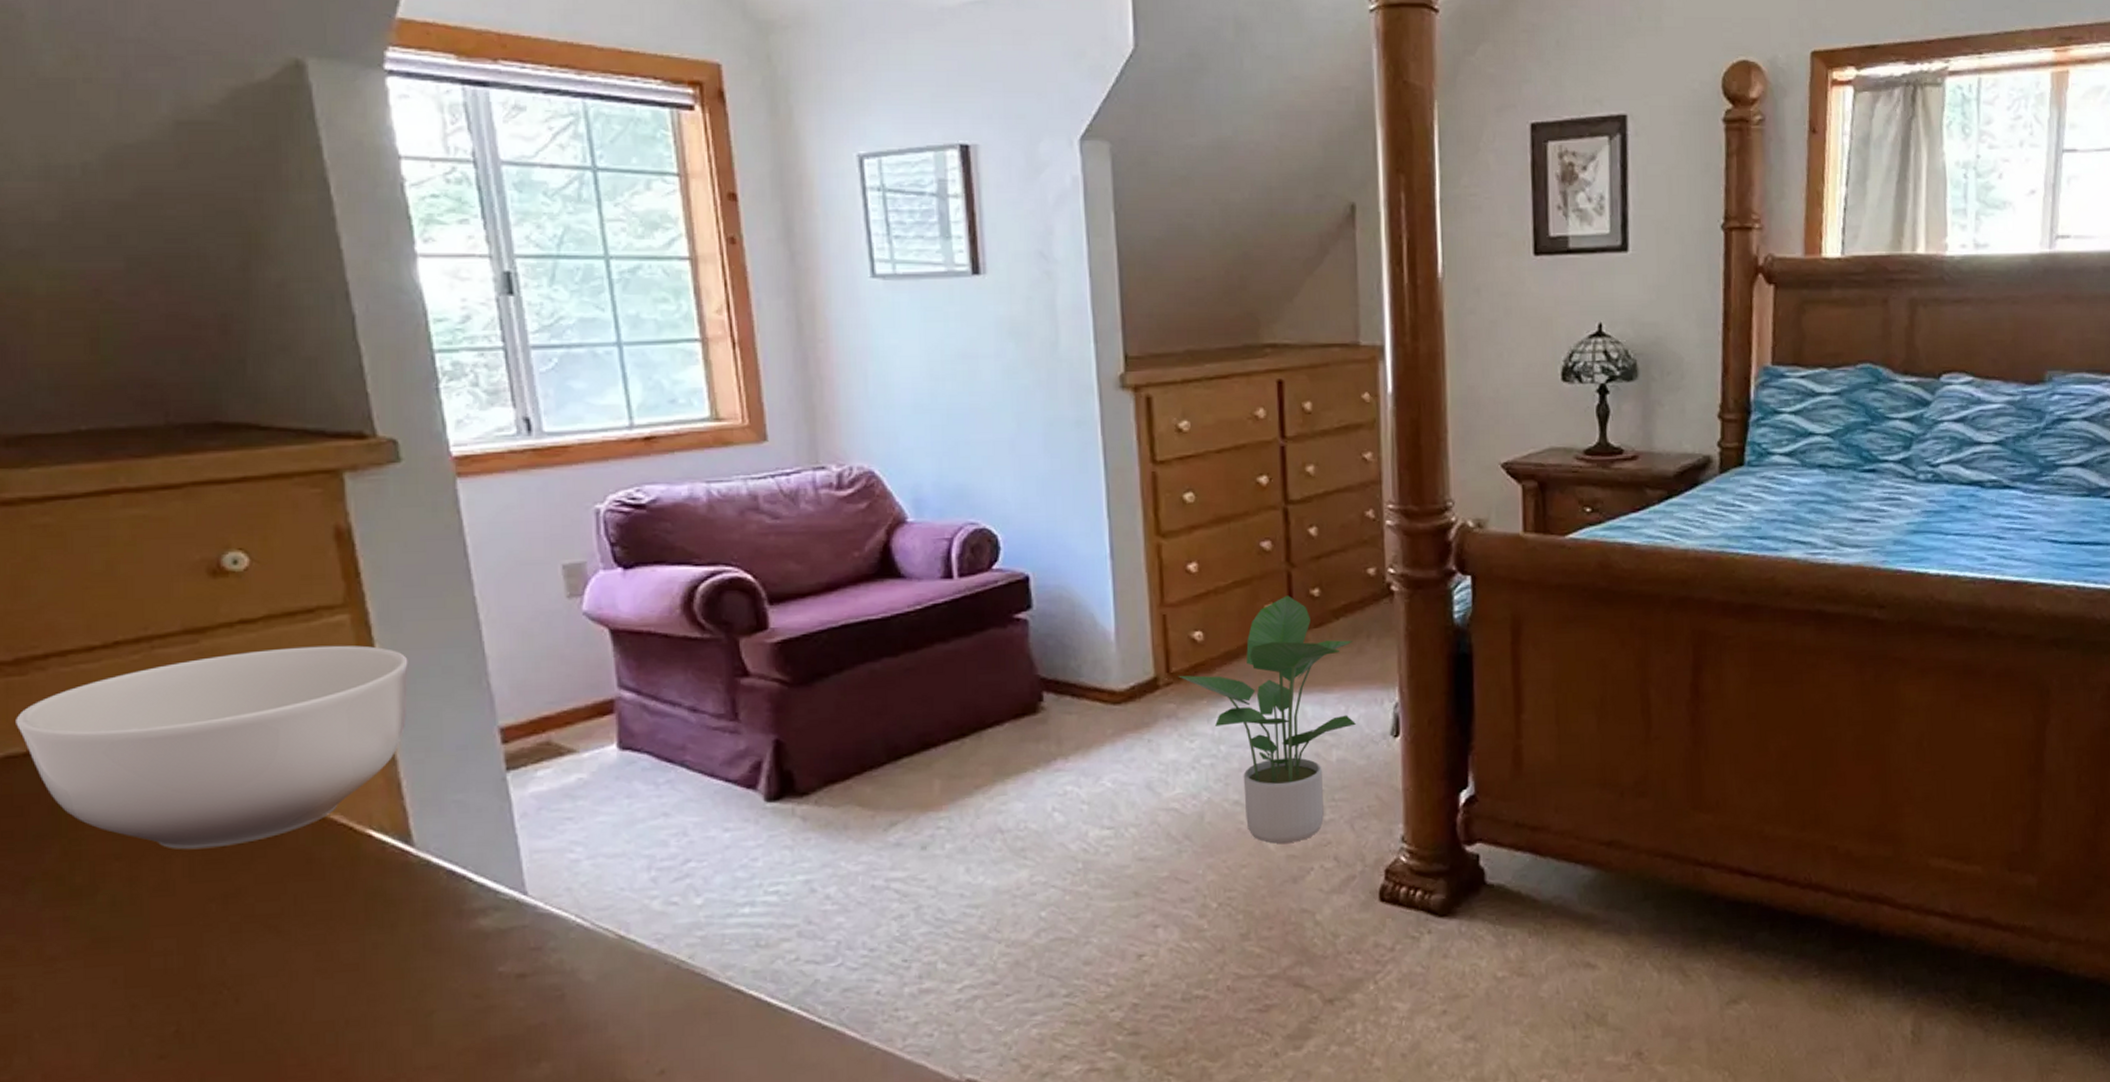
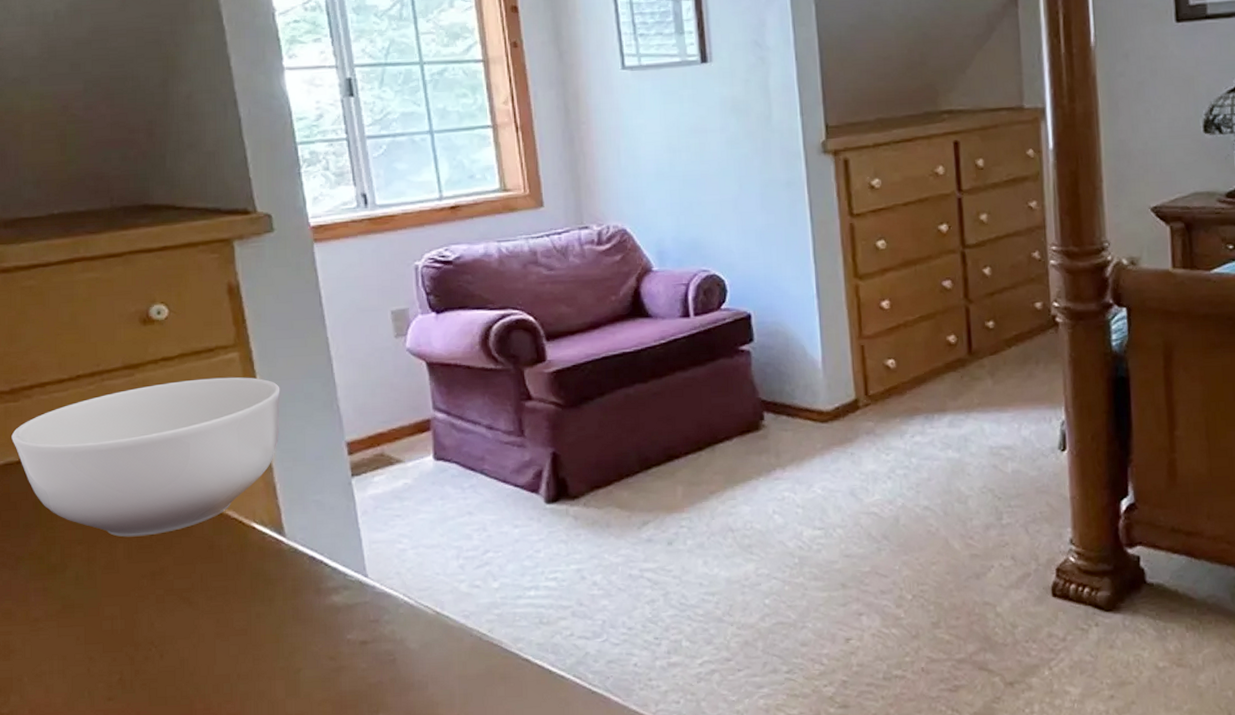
potted plant: present [1178,595,1357,844] -> none [875,327,1029,544]

